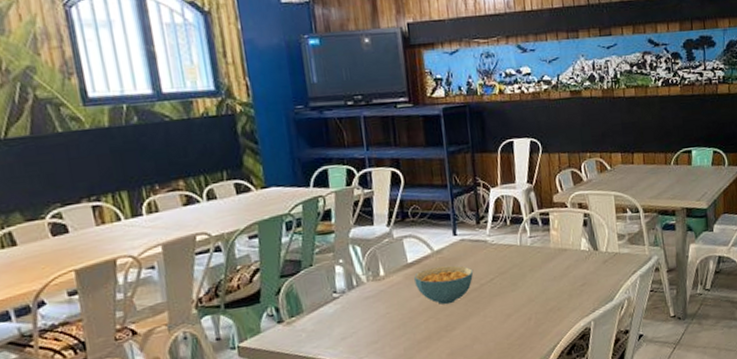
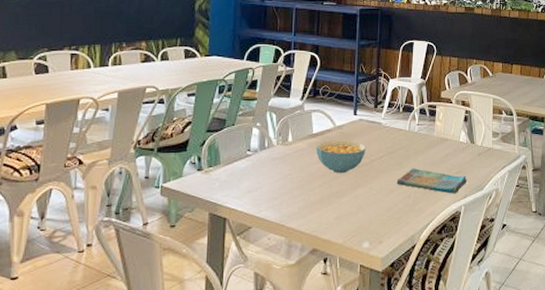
dish towel: none [513,286,595,310] -> present [396,168,468,194]

